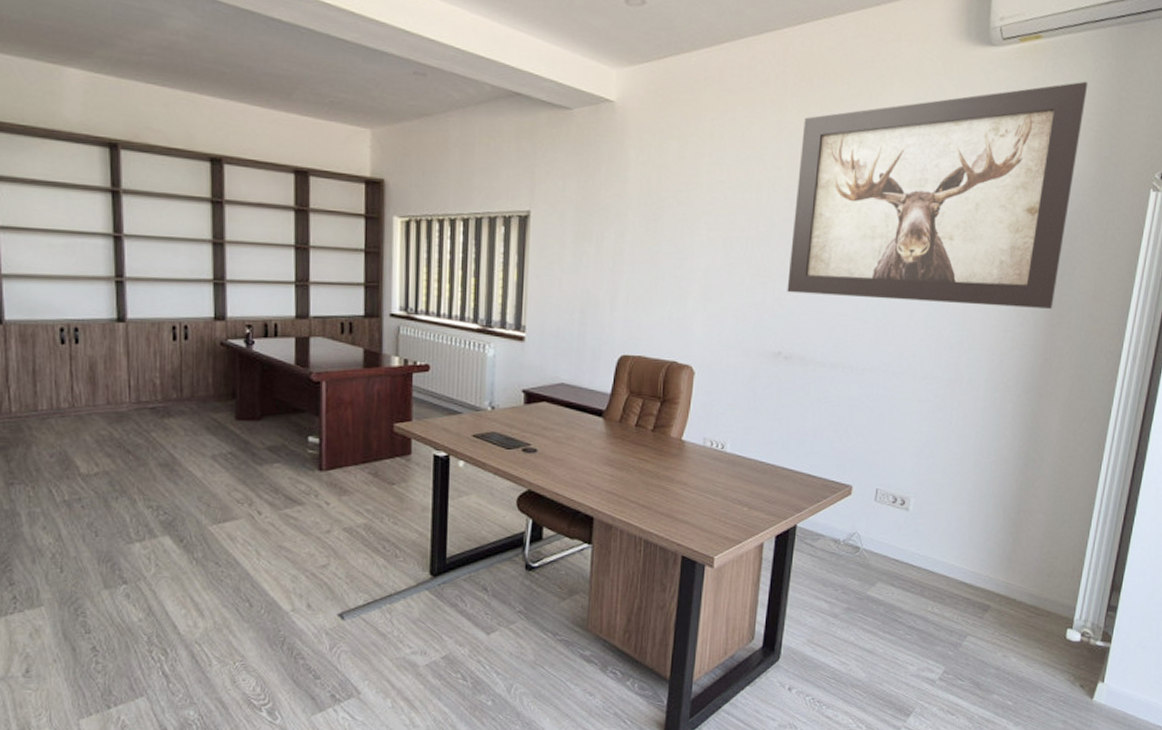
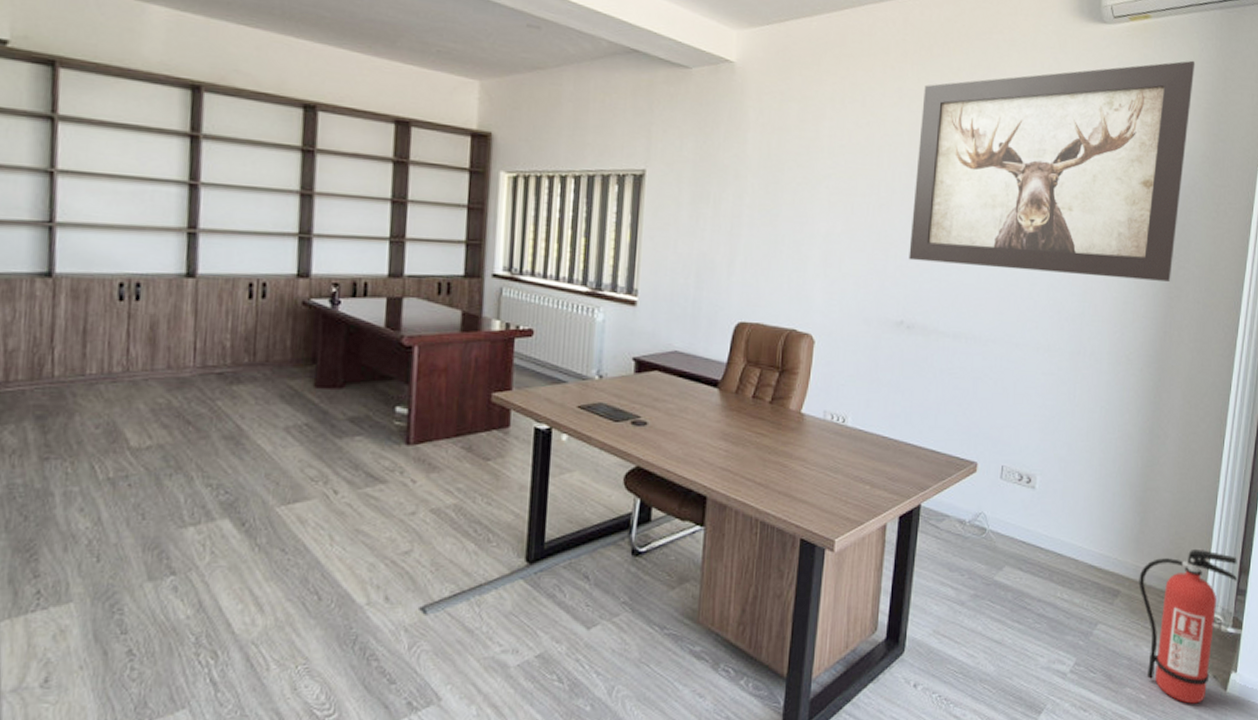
fire extinguisher: none [1009,567,1110,710] -> present [1138,548,1238,704]

